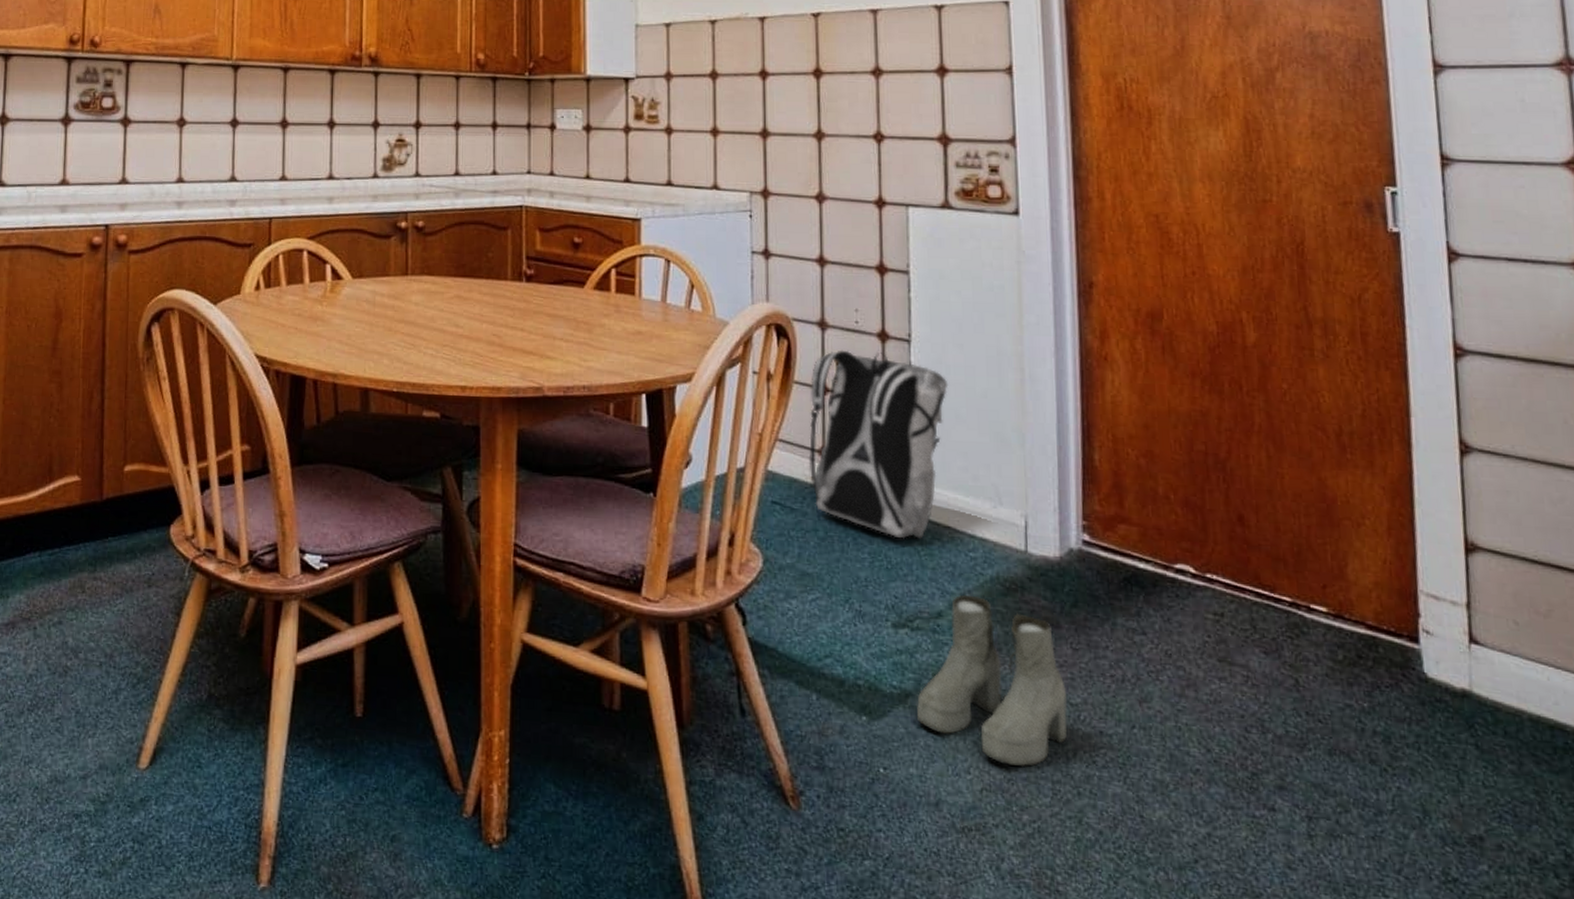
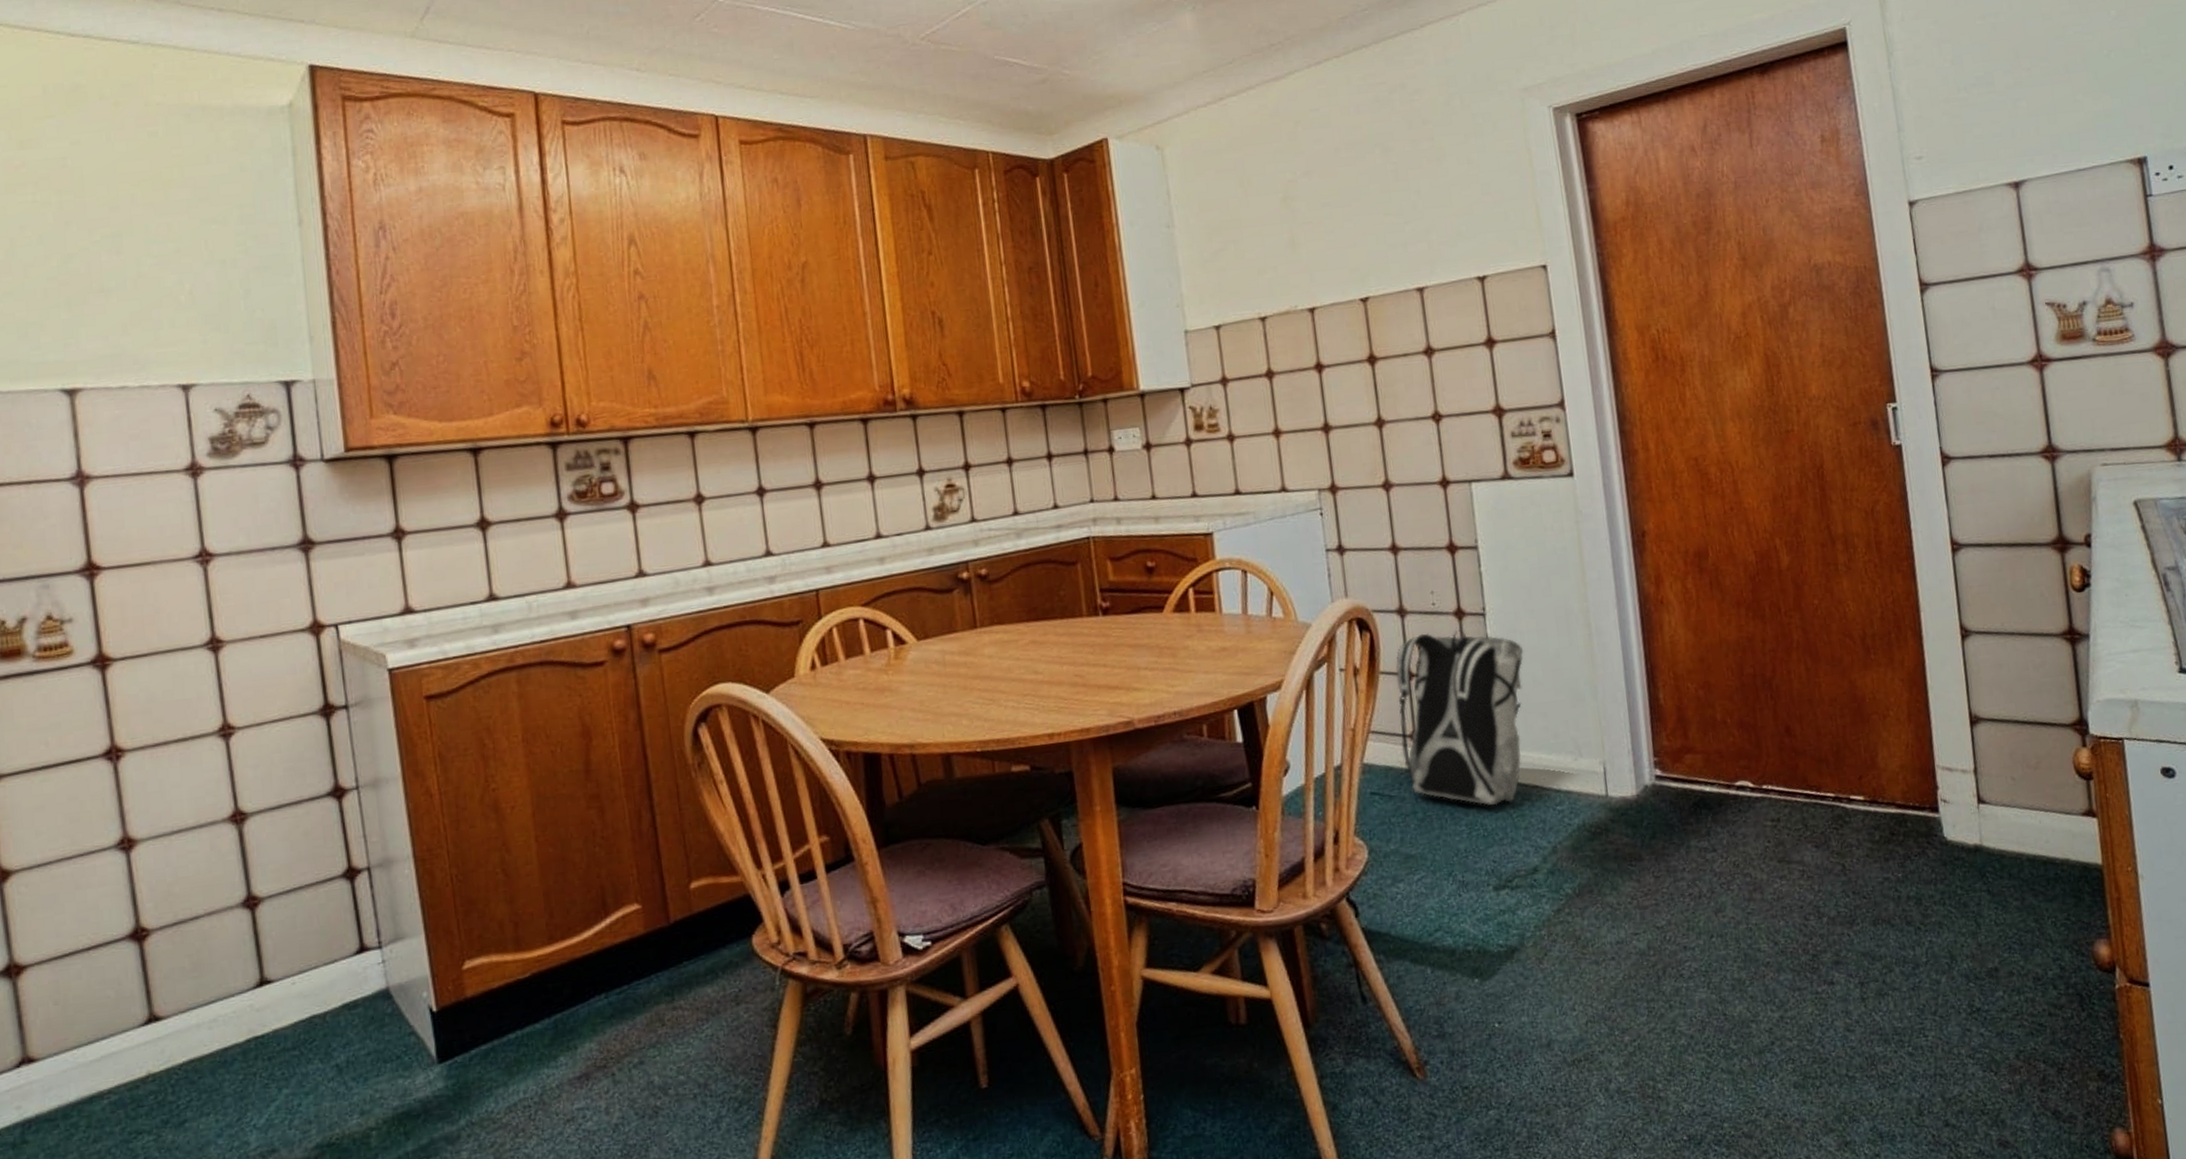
boots: present [916,595,1068,767] -> none [1522,846,1656,995]

